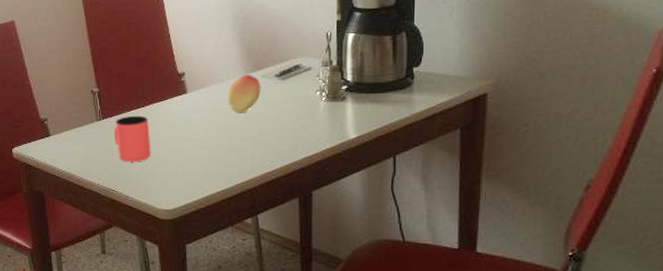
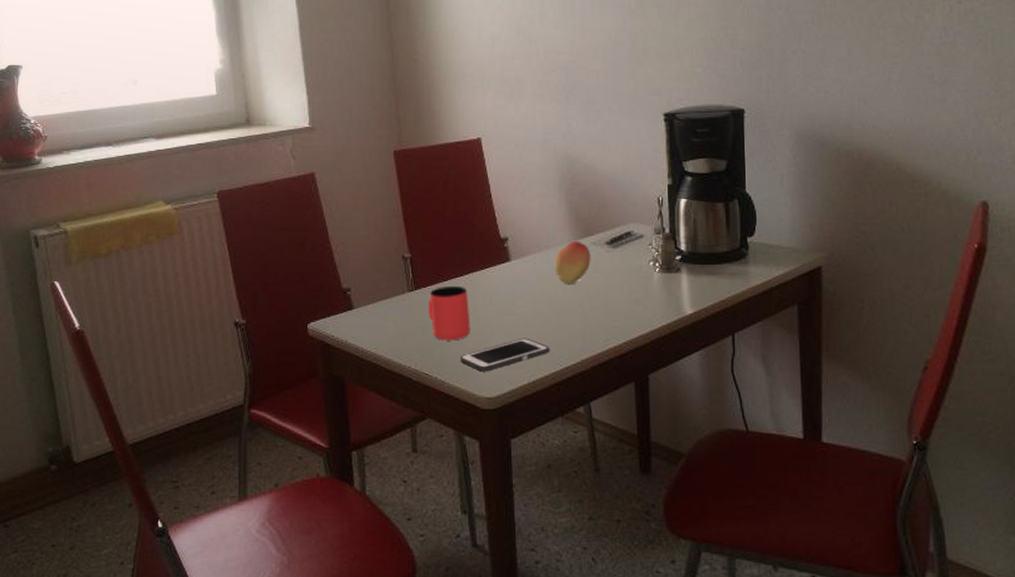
cell phone: none [142,159,221,188] -> present [460,338,550,372]

